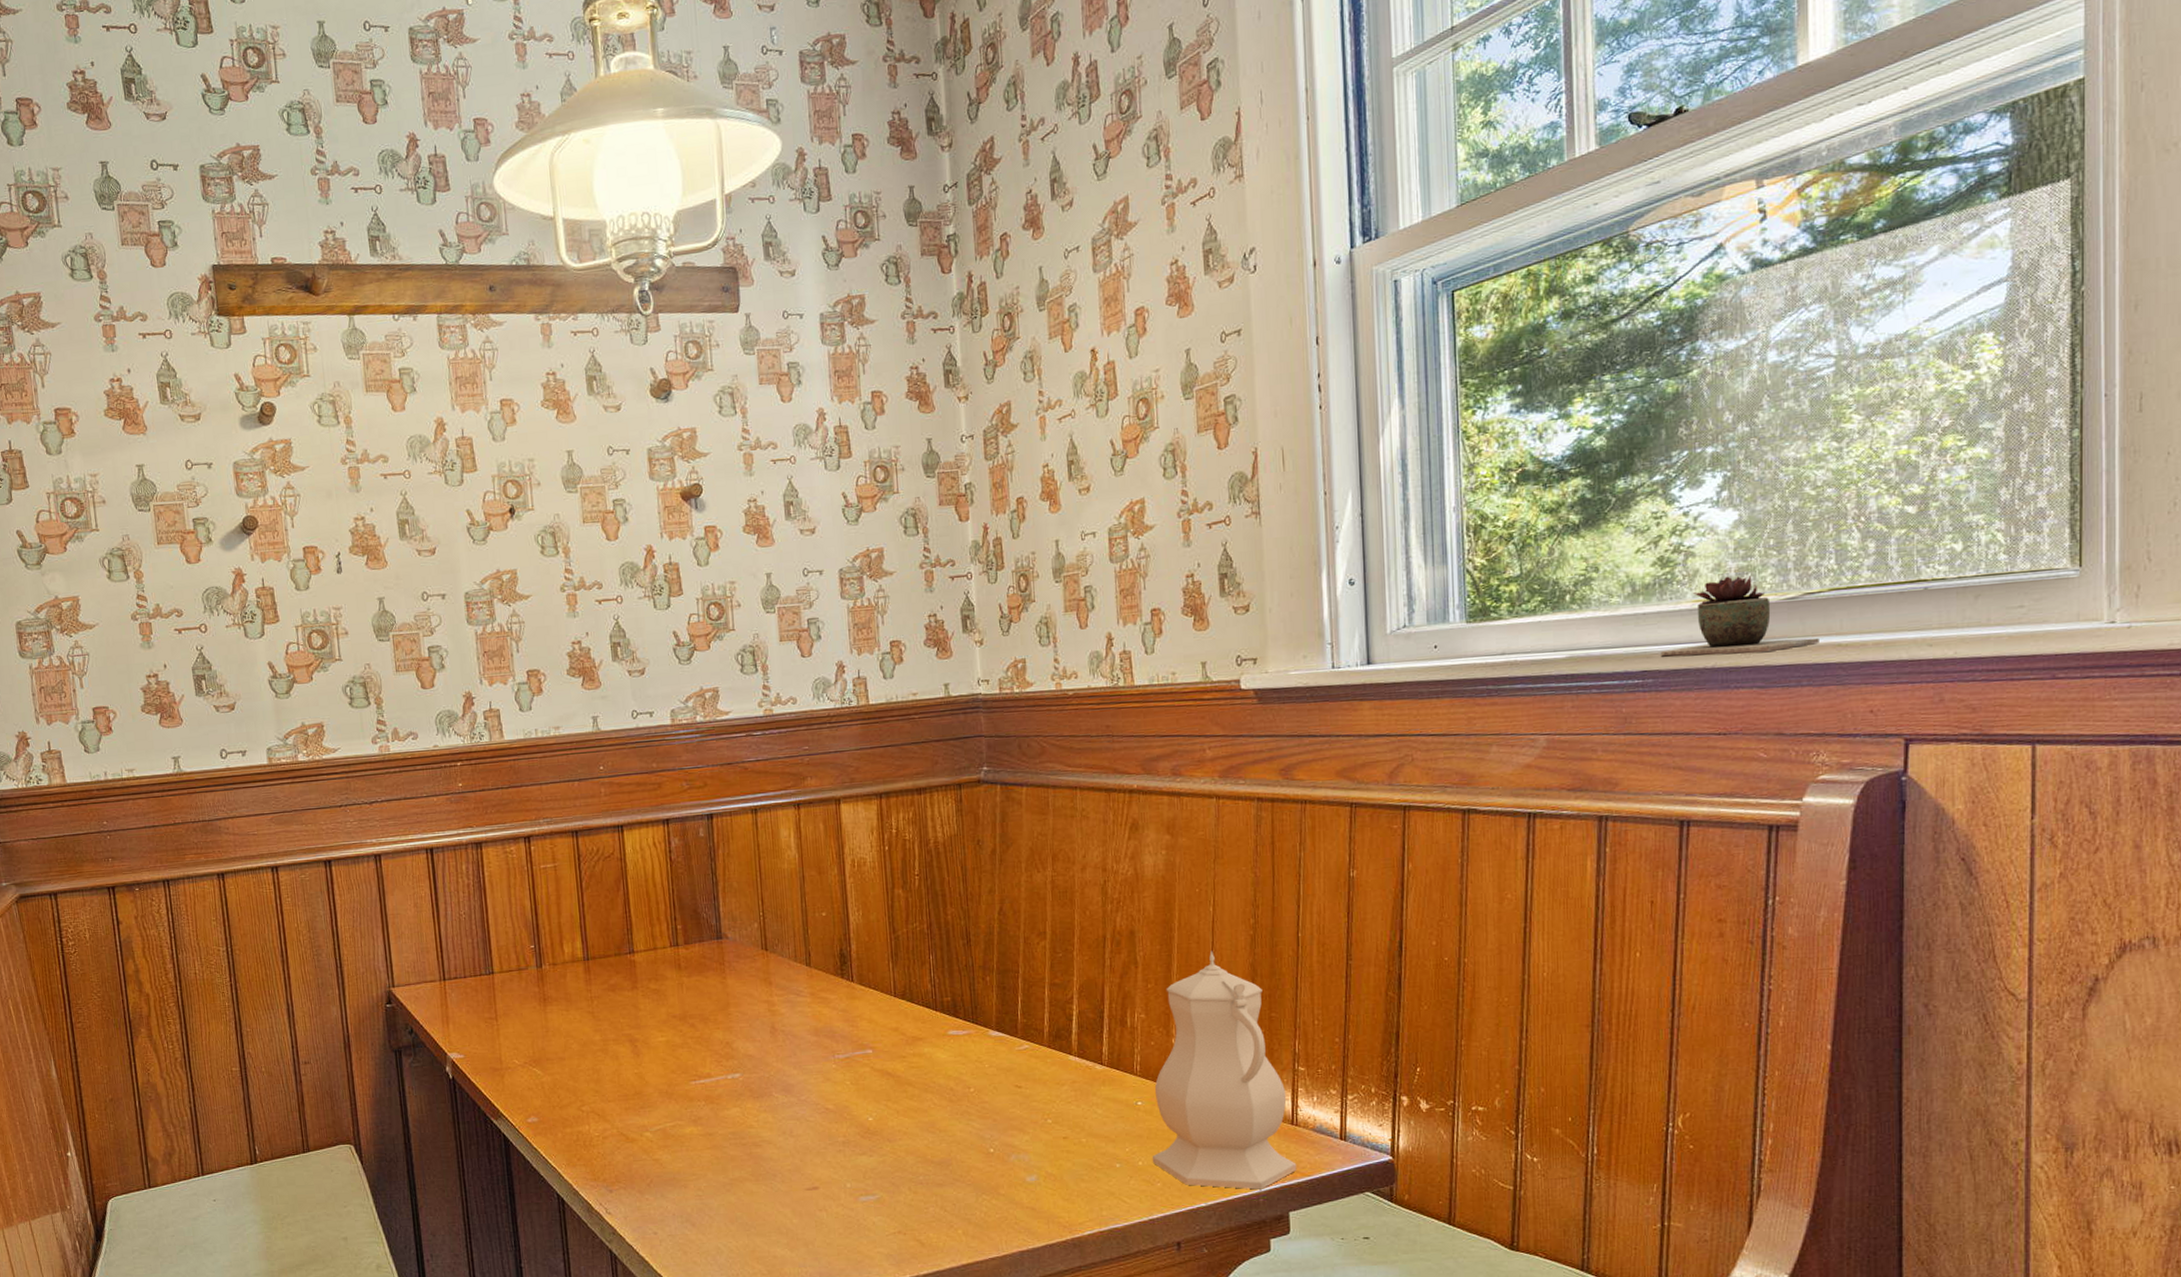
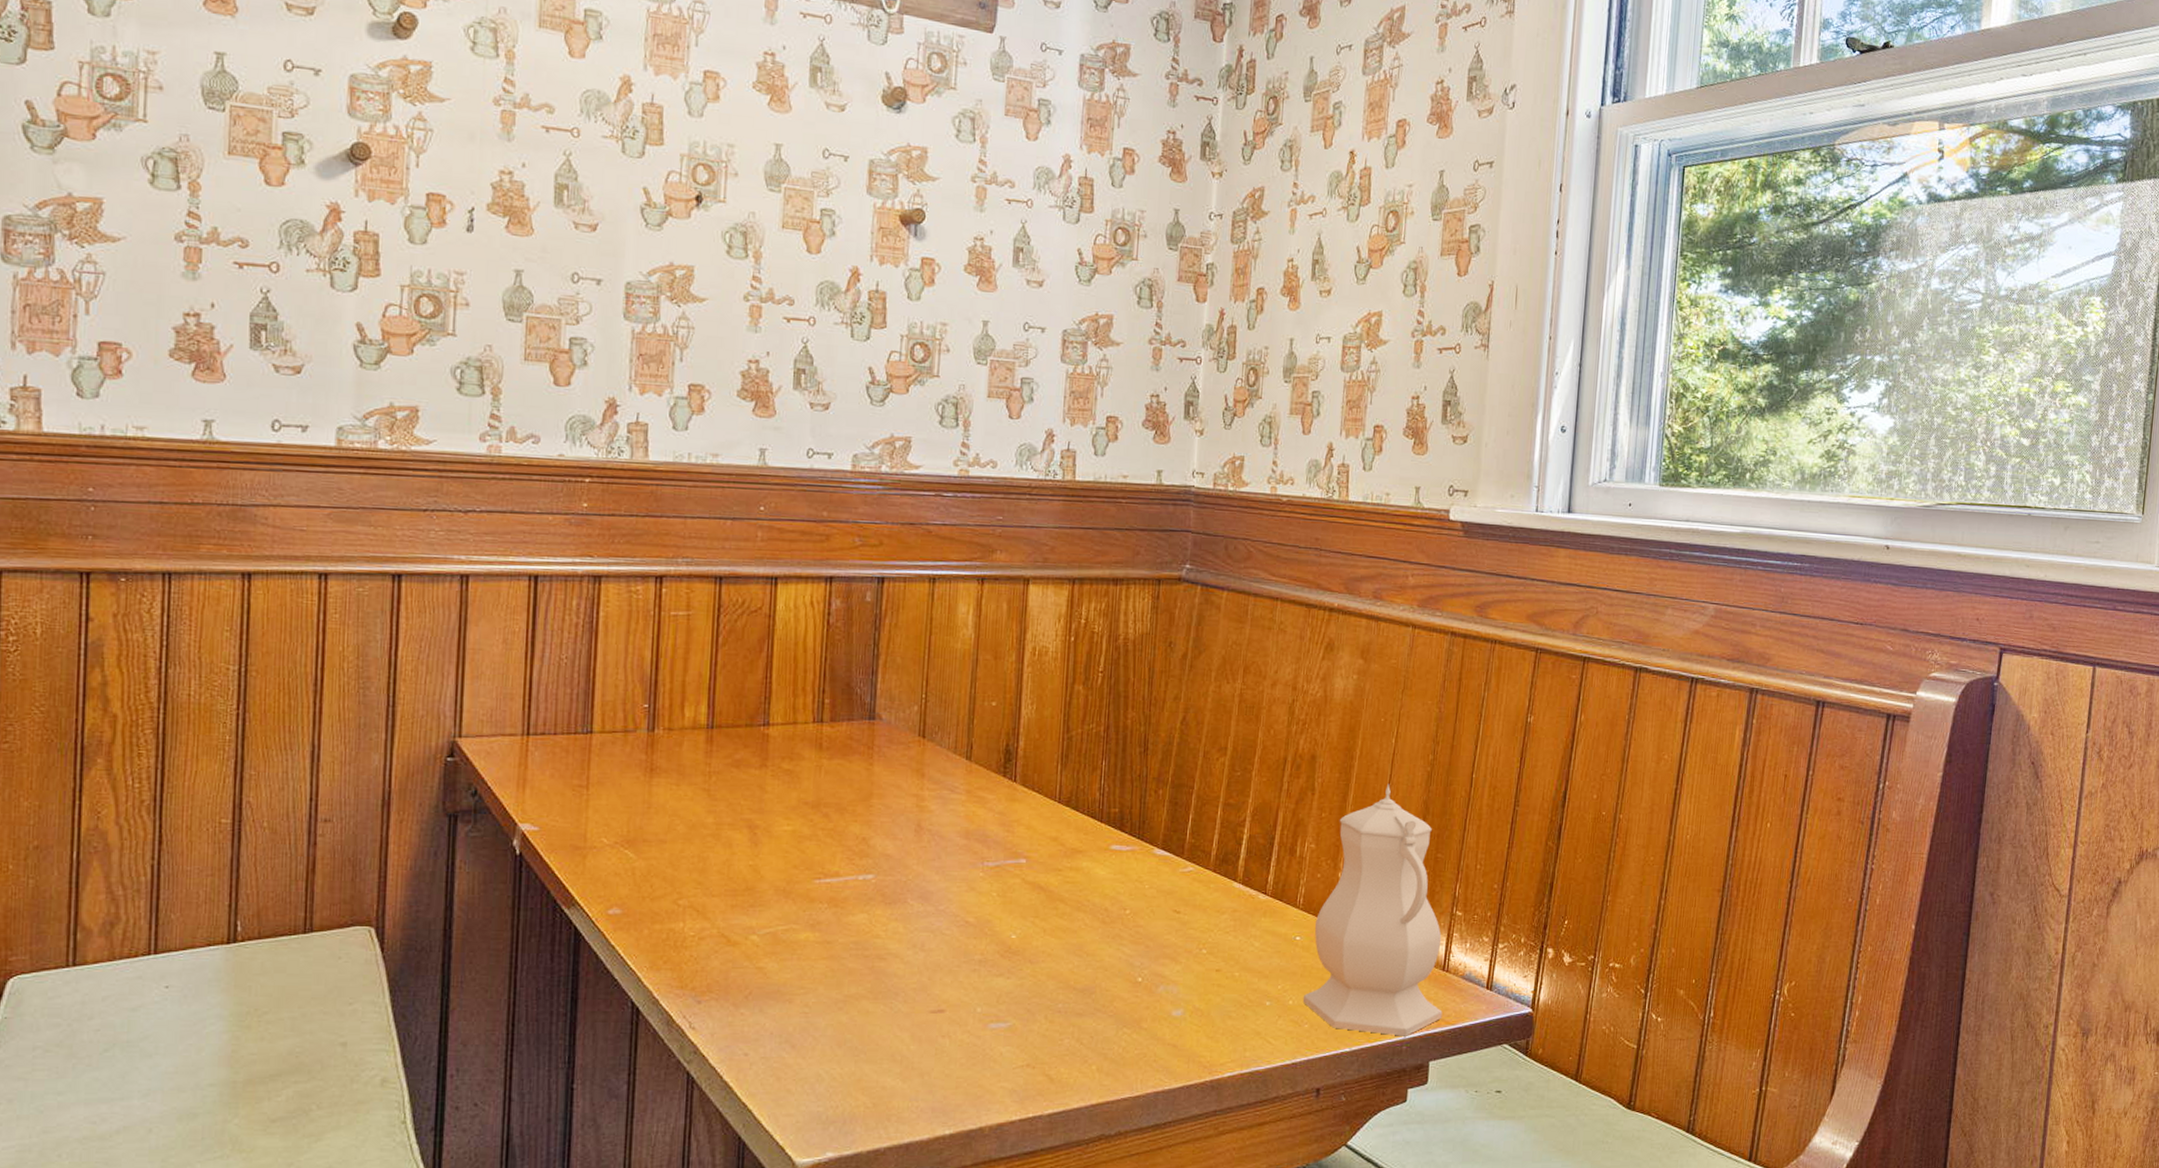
succulent plant: present [1661,575,1819,658] -> none [1818,477,1945,553]

